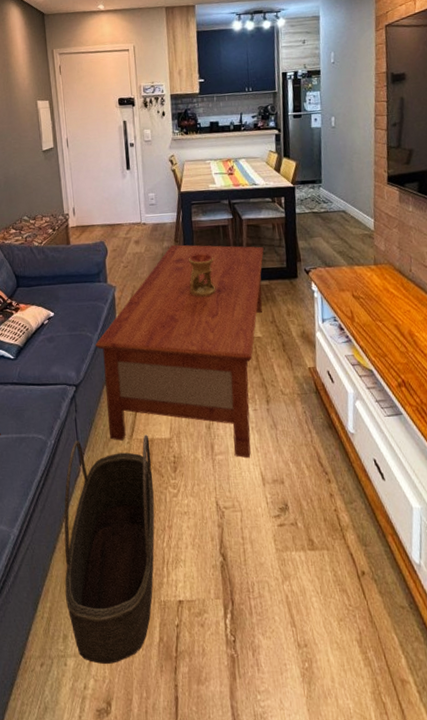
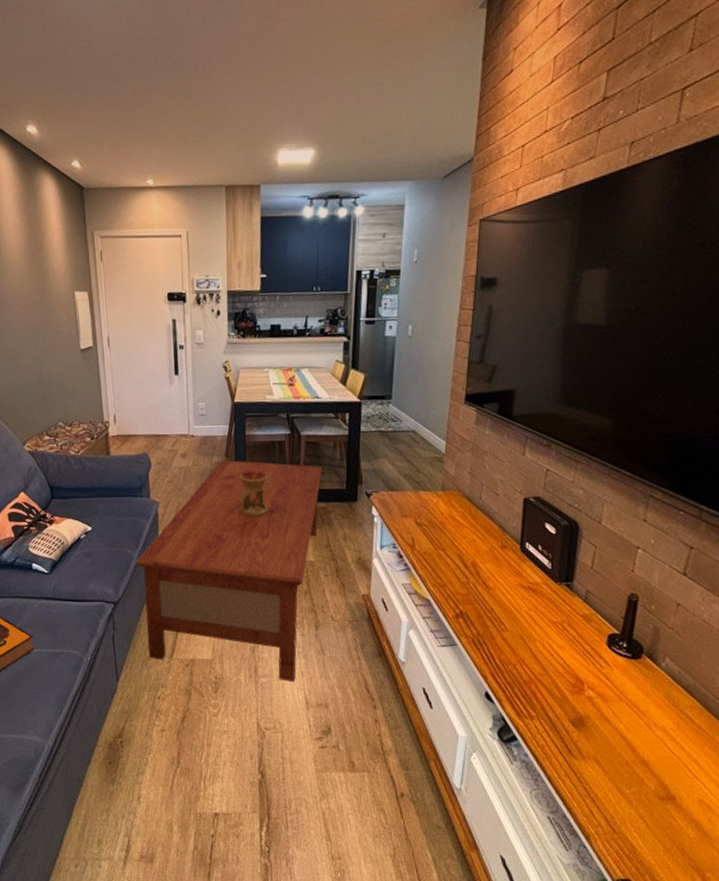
basket: present [64,435,155,664] -> none [99,655,194,867]

